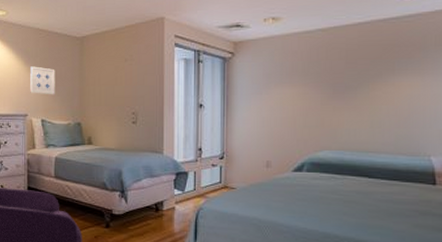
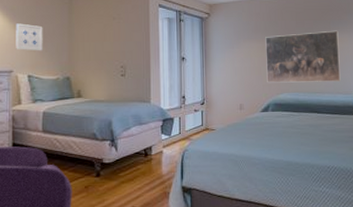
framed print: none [302,72,406,139] -> present [265,30,341,83]

